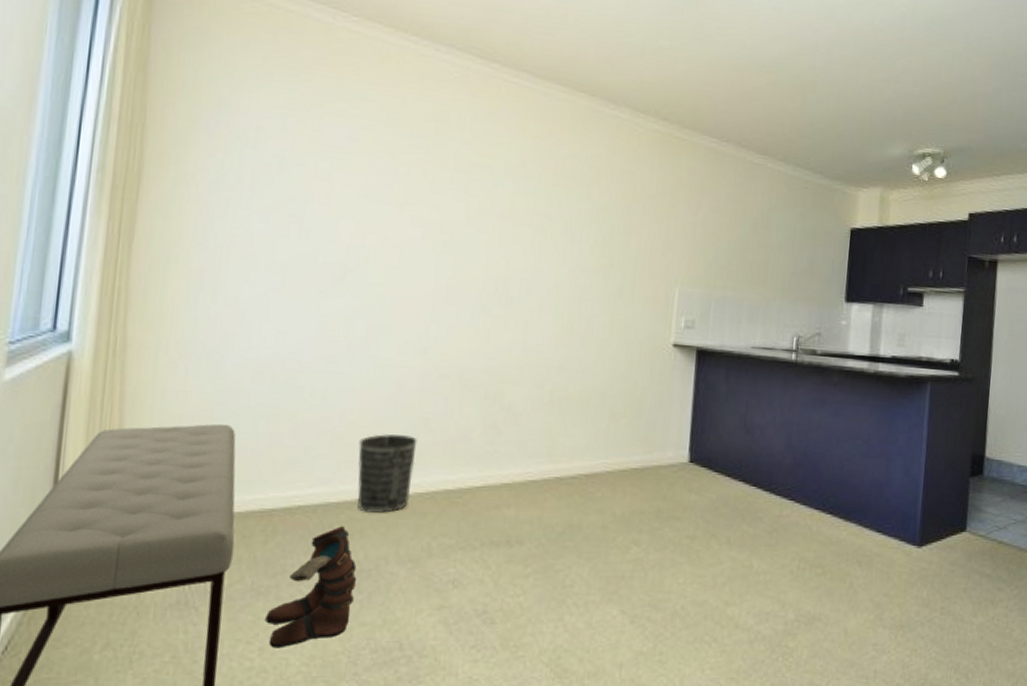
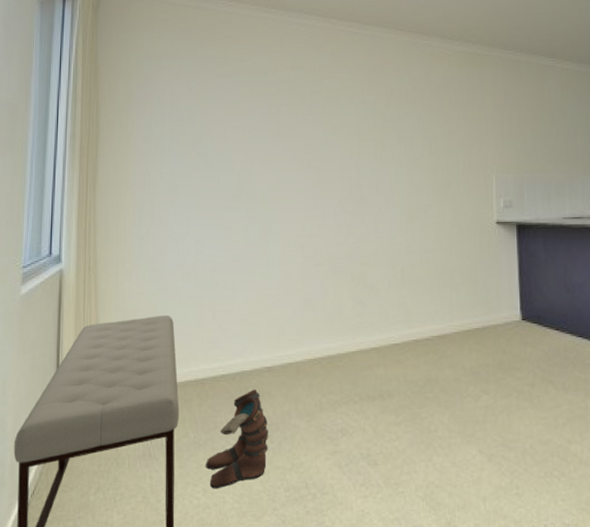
wastebasket: present [357,434,418,513] -> none [261,314,304,377]

